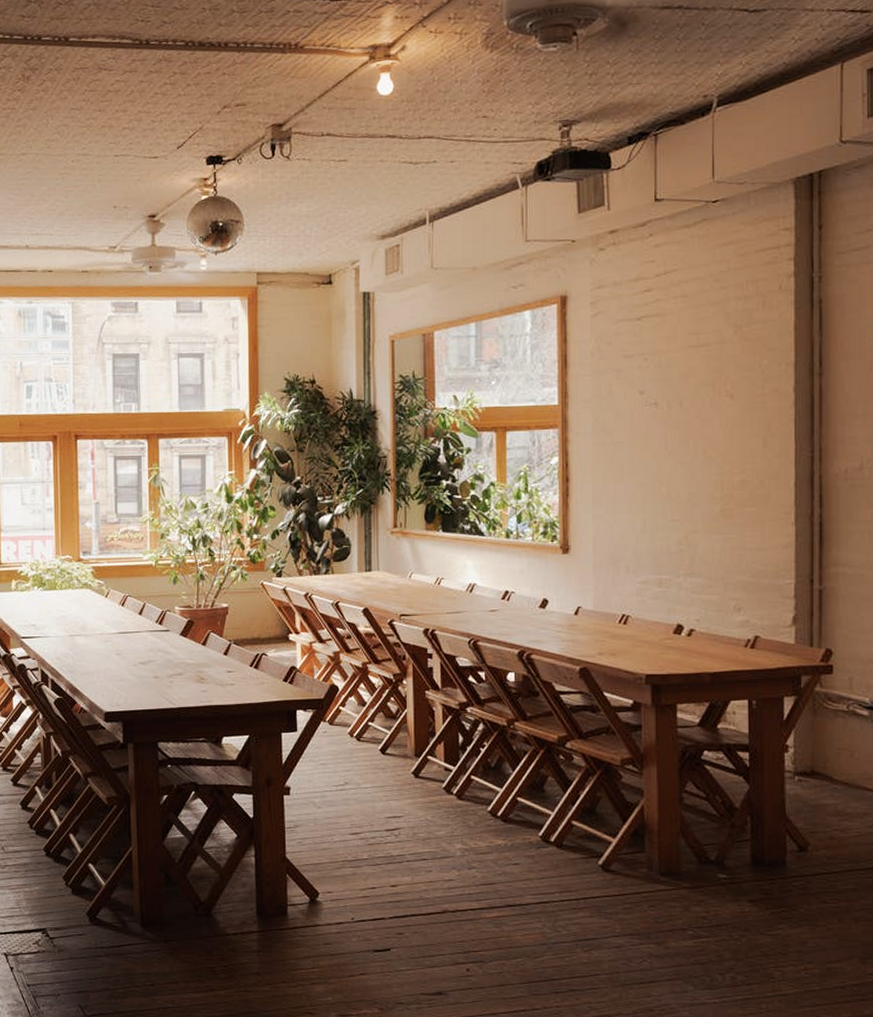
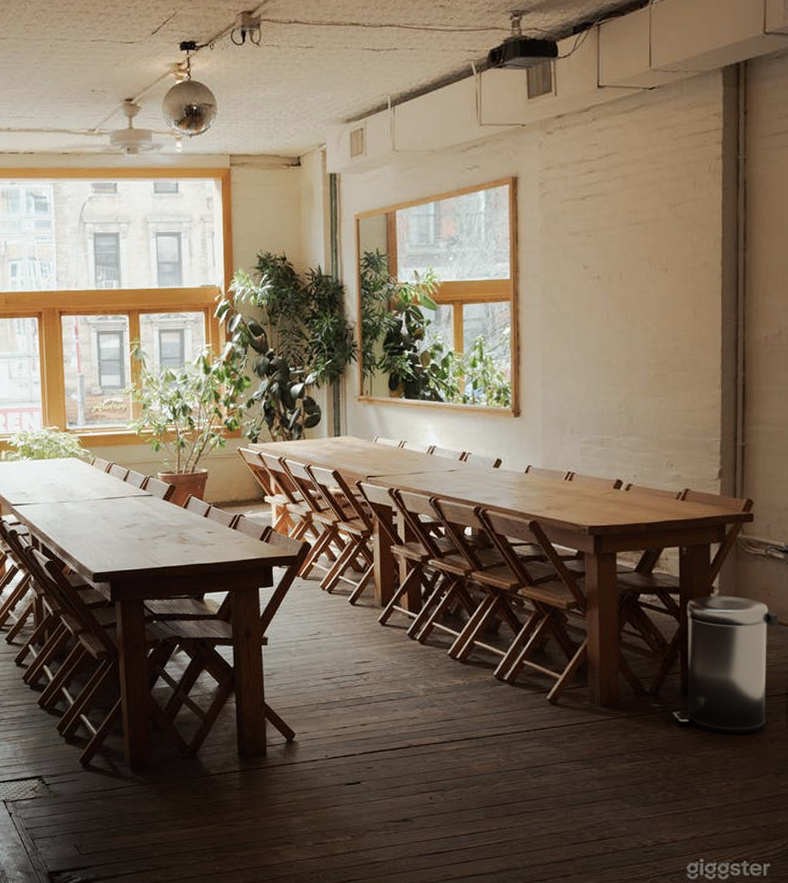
pedal bin: none [741,755,863,913] -> present [672,596,778,735]

